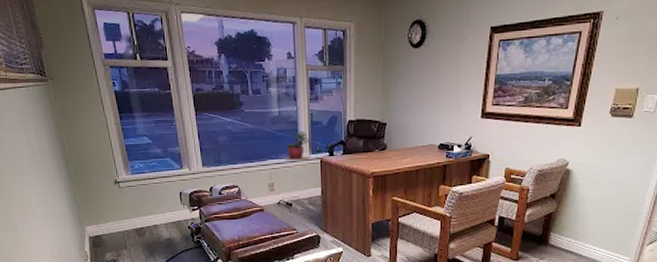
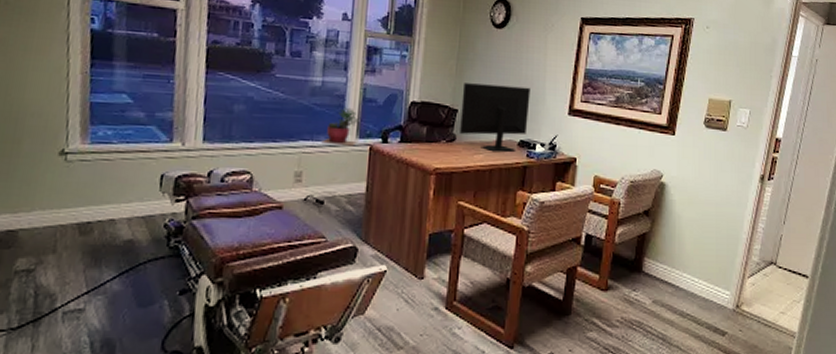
monitor: none [389,97,447,156] -> present [460,83,531,153]

